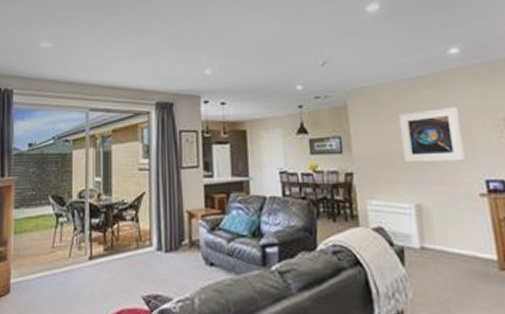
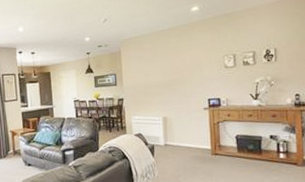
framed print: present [399,107,465,163] -> none [156,50,196,90]

